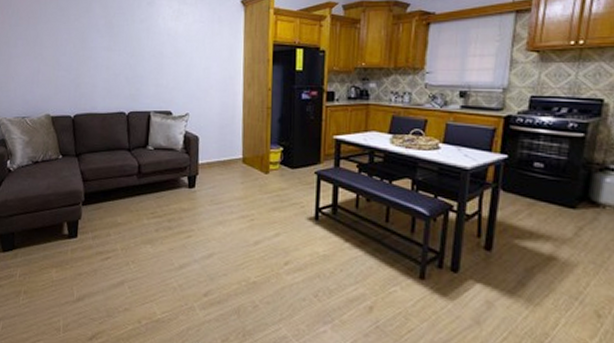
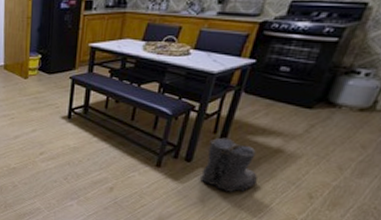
boots: none [470,242,535,311] -> present [199,137,258,192]

